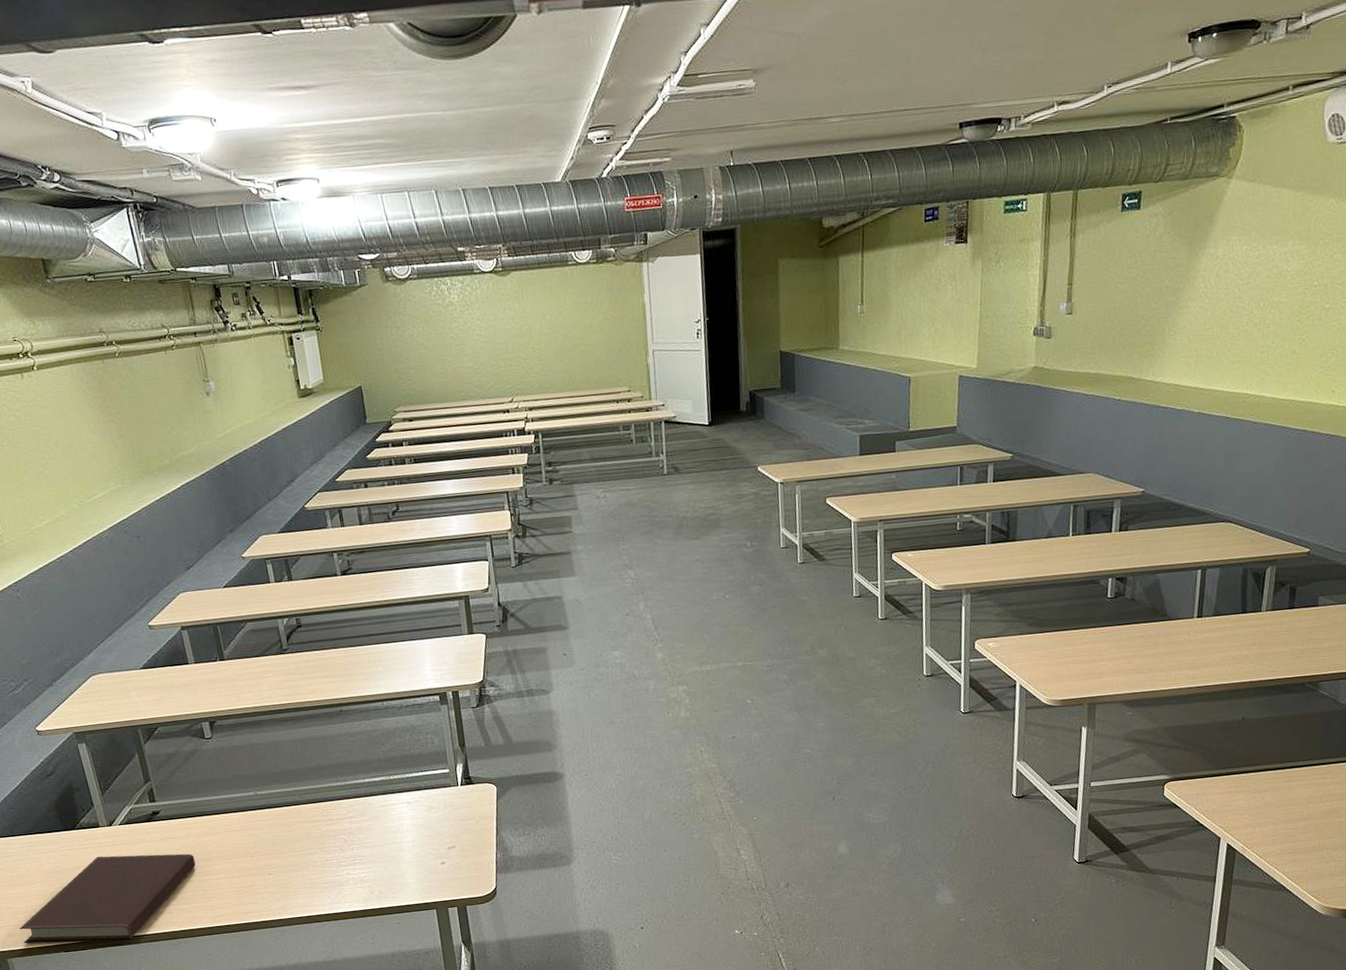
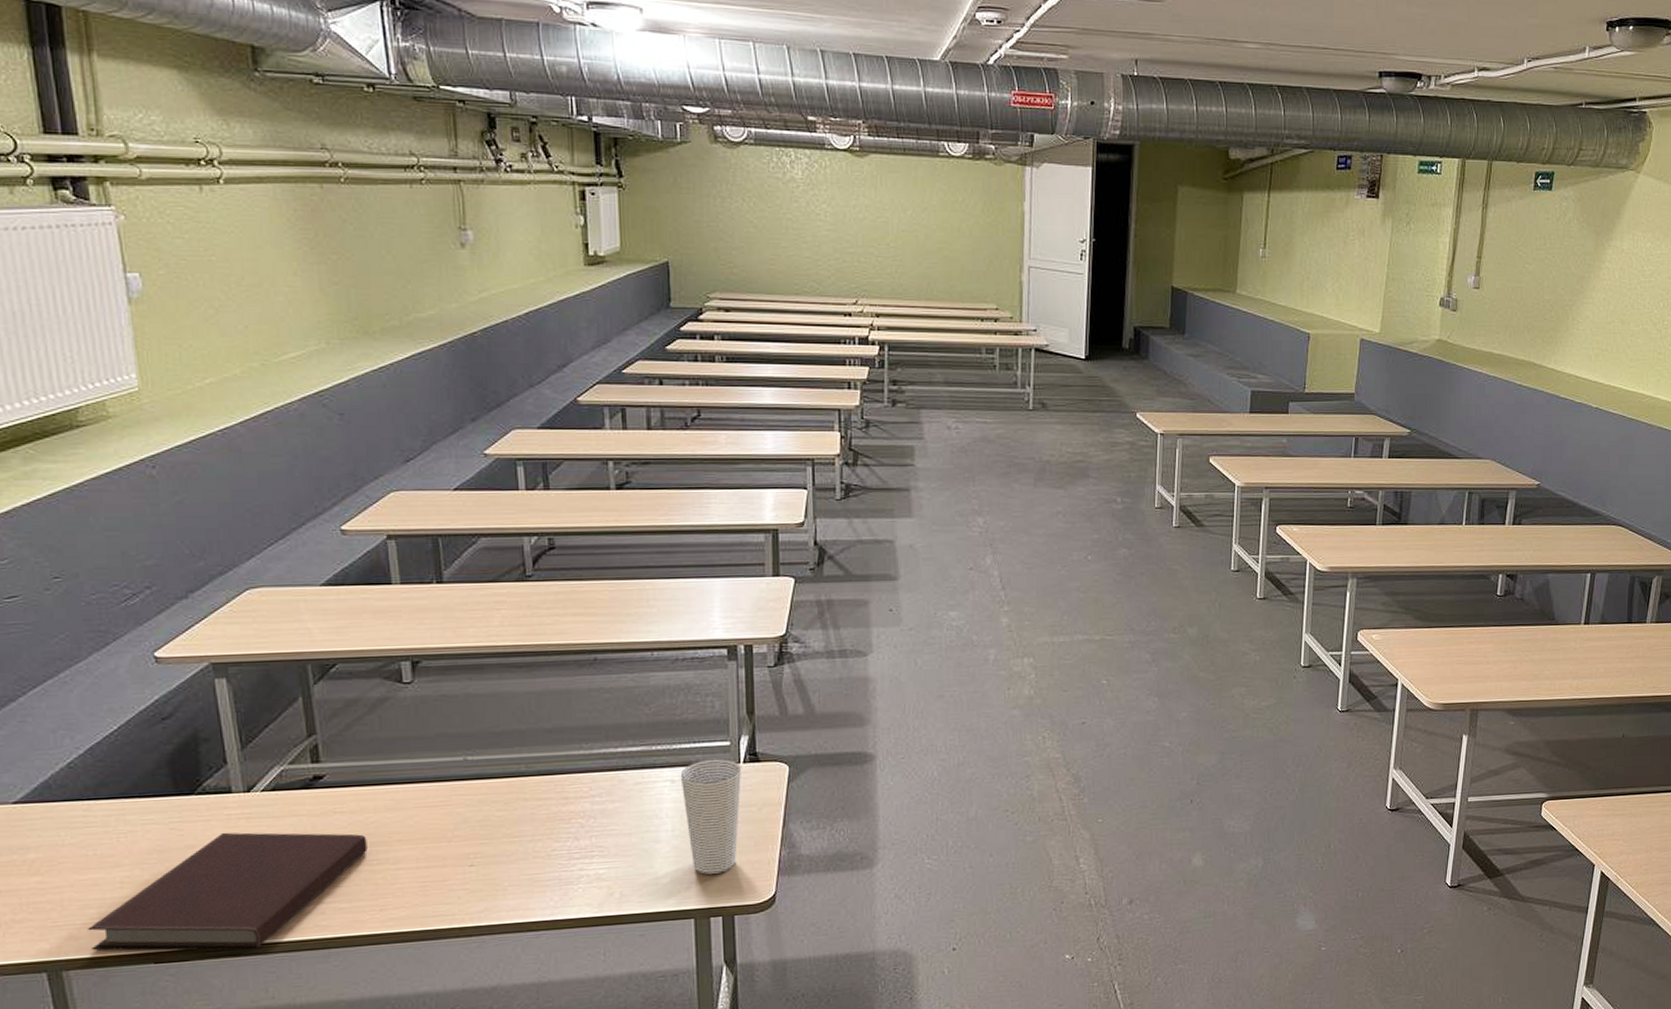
cup: none [413,783,464,875] -> present [680,758,742,874]

